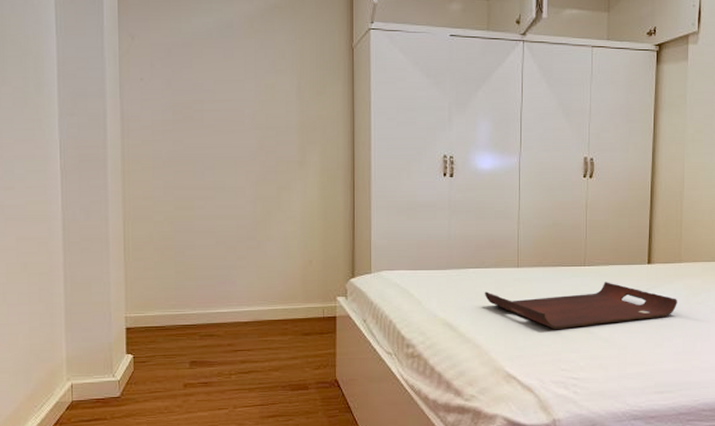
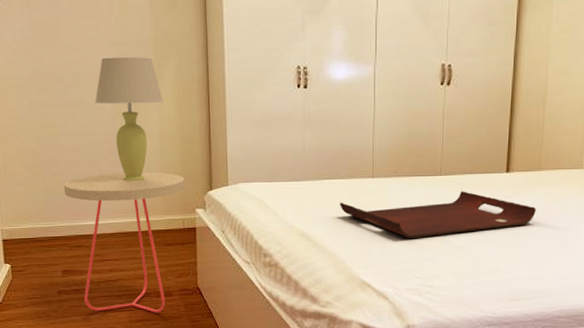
side table: none [197,258,326,408] -> present [63,172,185,313]
table lamp: none [235,140,307,267] -> present [95,56,163,181]

